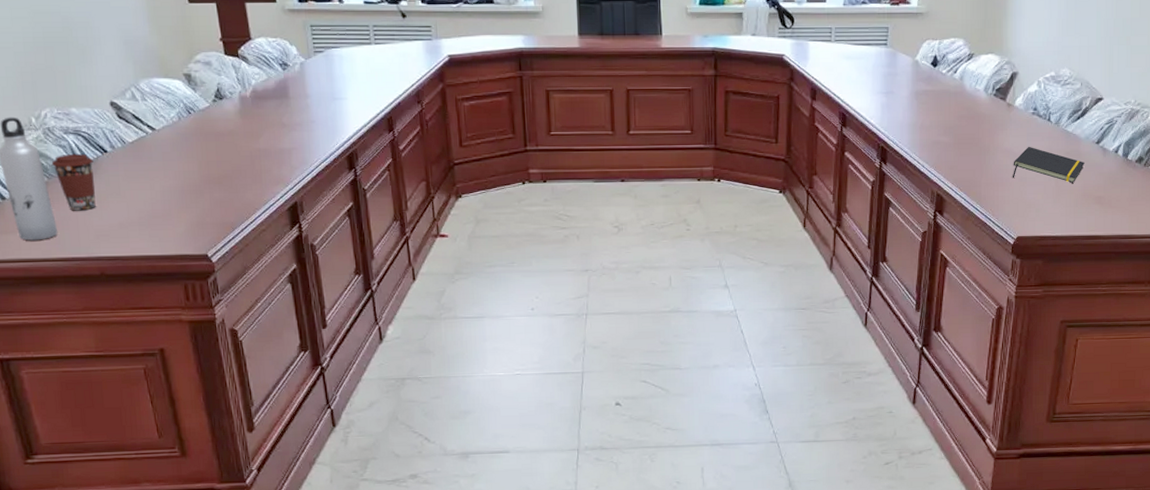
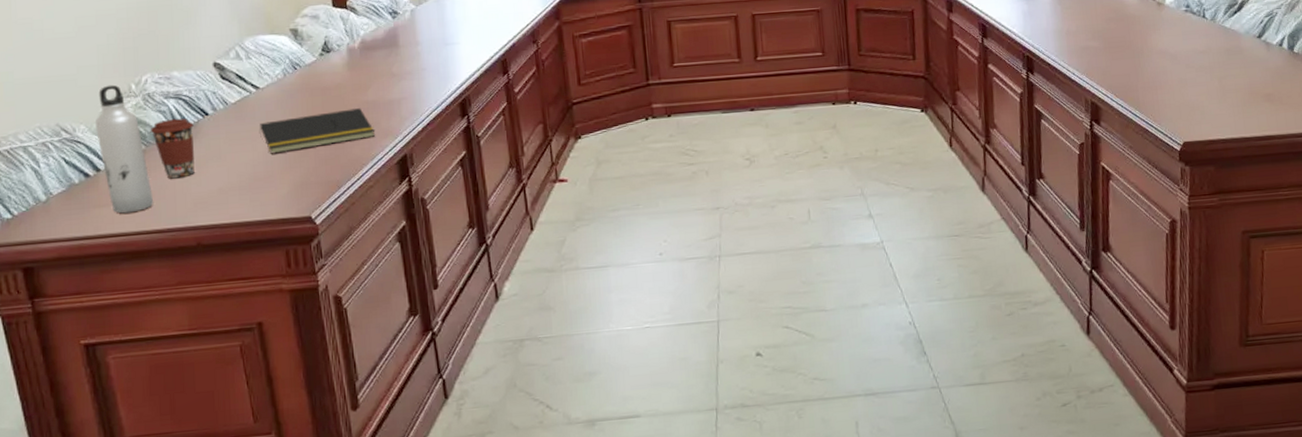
notepad: none [156,155,266,194] -> present [259,108,375,154]
notepad: present [1012,146,1085,183] -> none [1170,45,1248,81]

